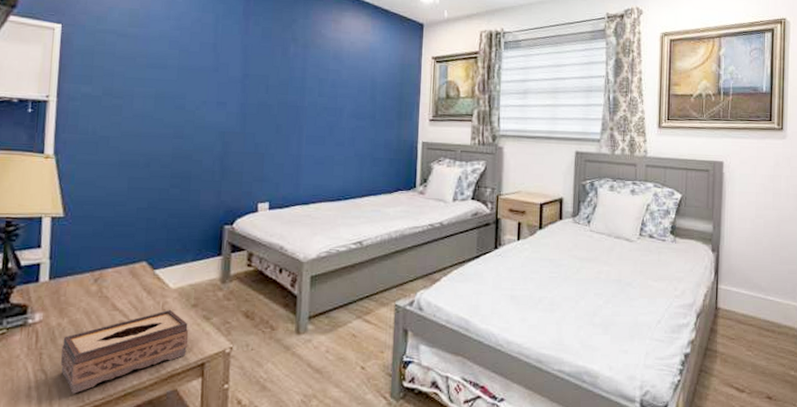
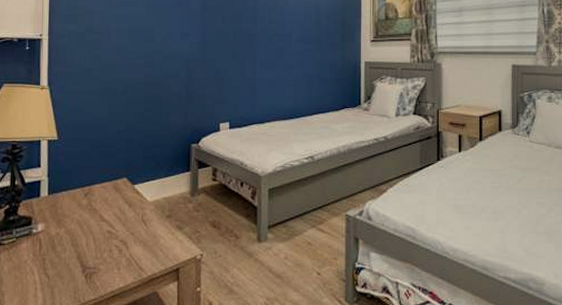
tissue box: present [60,309,189,394] -> none [59,220,165,295]

